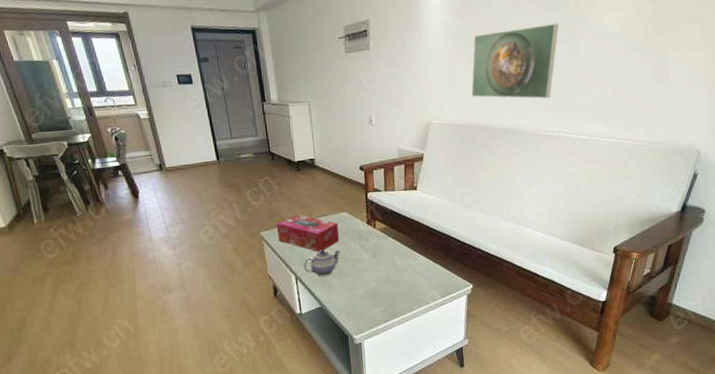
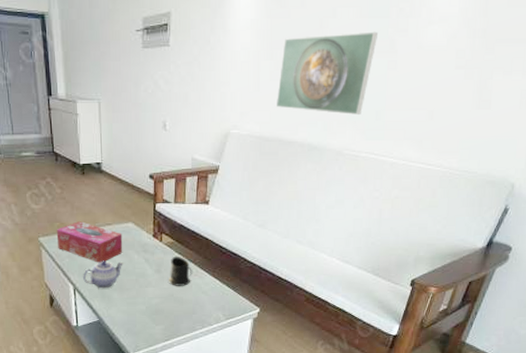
mug: none [383,240,406,269] -> present [168,256,192,286]

